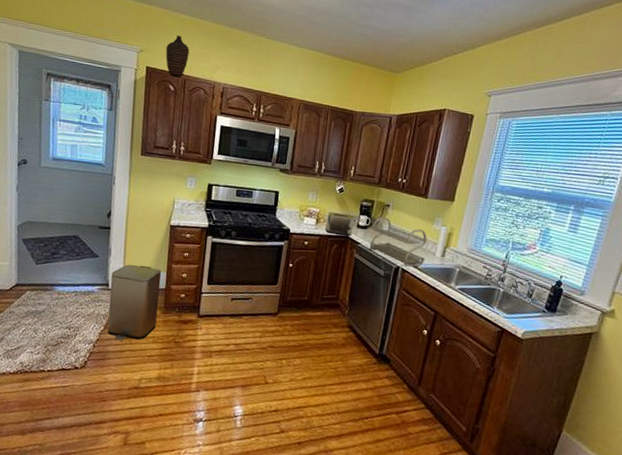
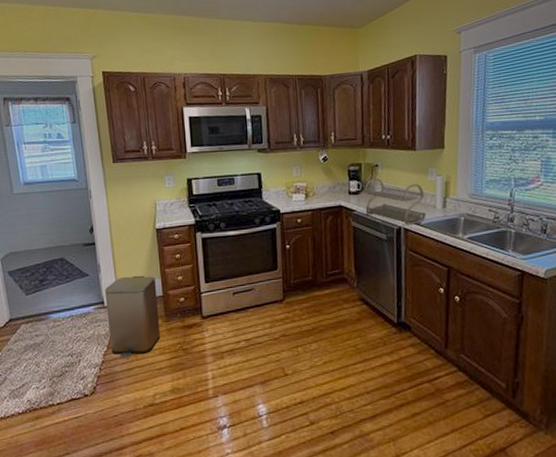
decorative vase: present [165,35,190,78] -> none [118,33,143,77]
toaster: present [325,212,356,237] -> none [315,182,347,206]

